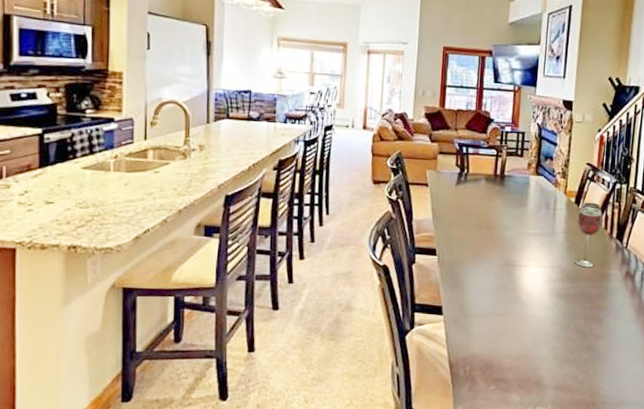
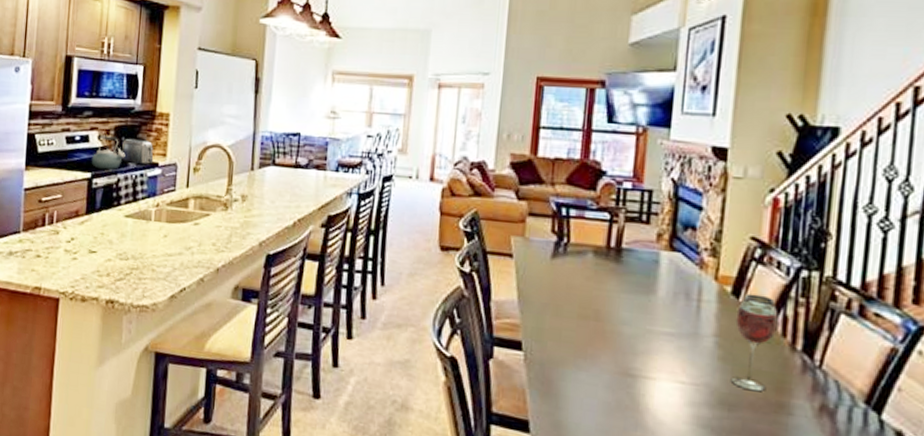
kettle: none [41,92,78,126] -> present [91,134,125,171]
toaster: none [73,95,109,122] -> present [120,138,154,167]

